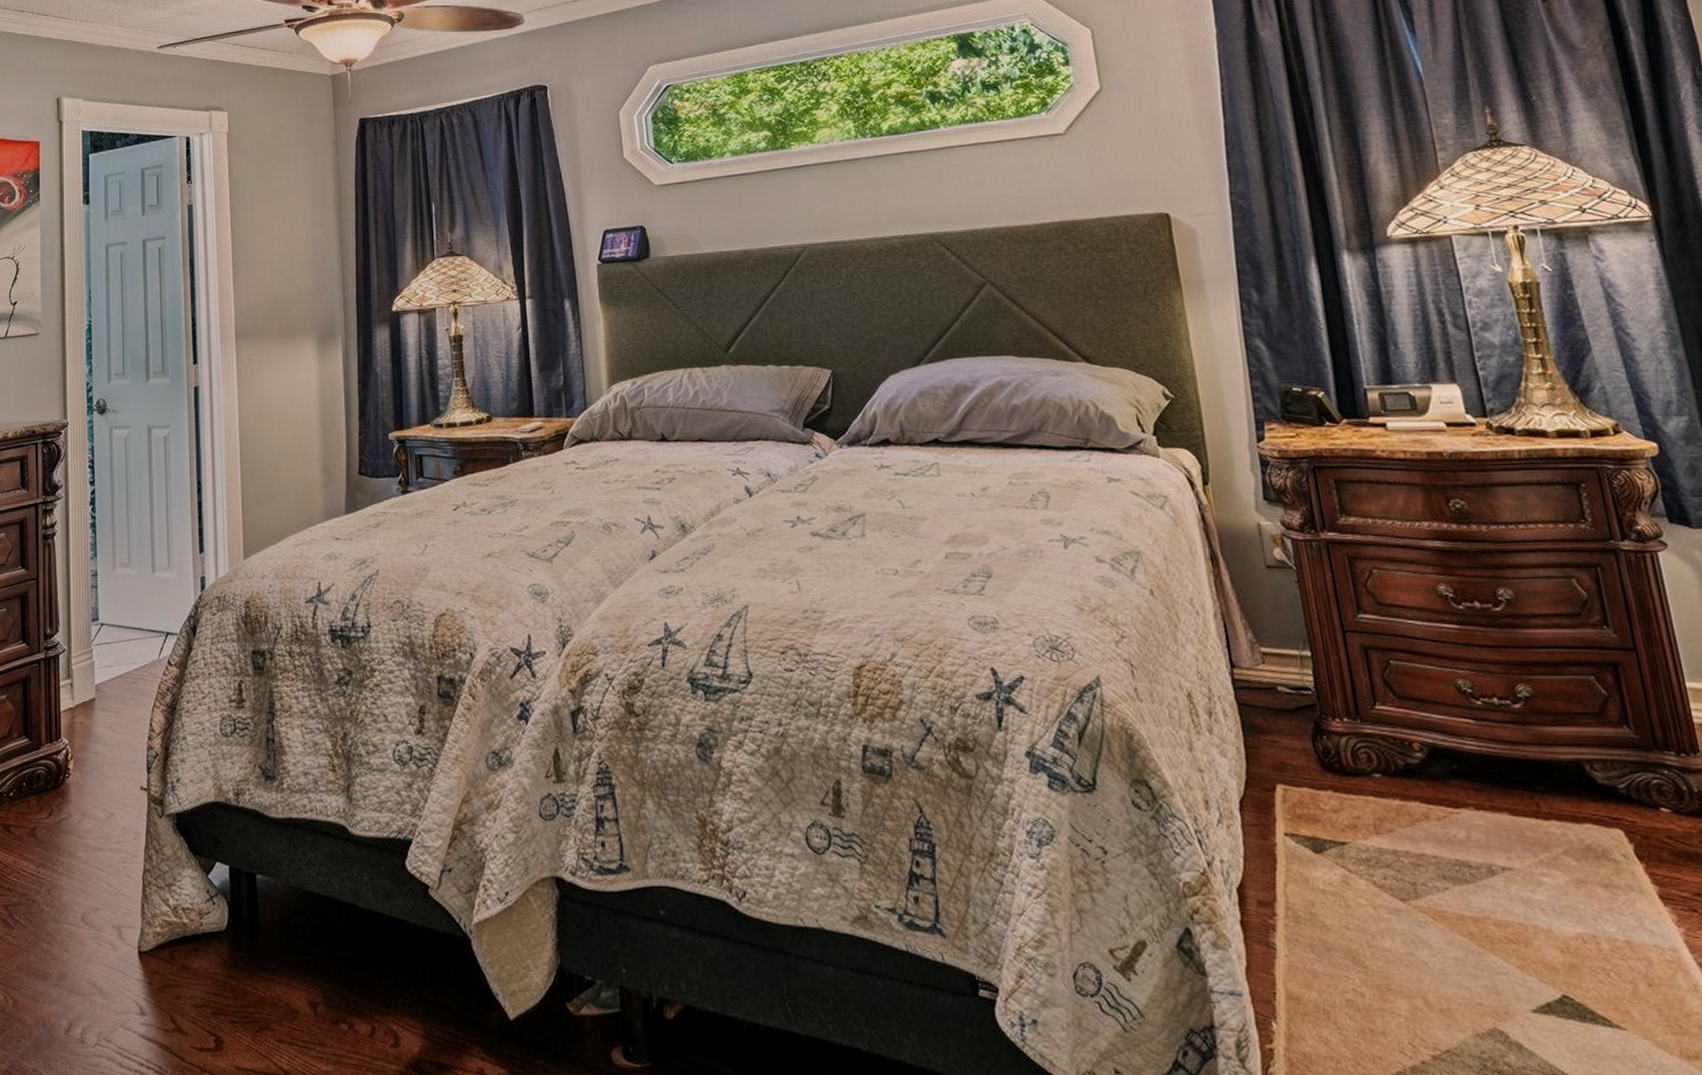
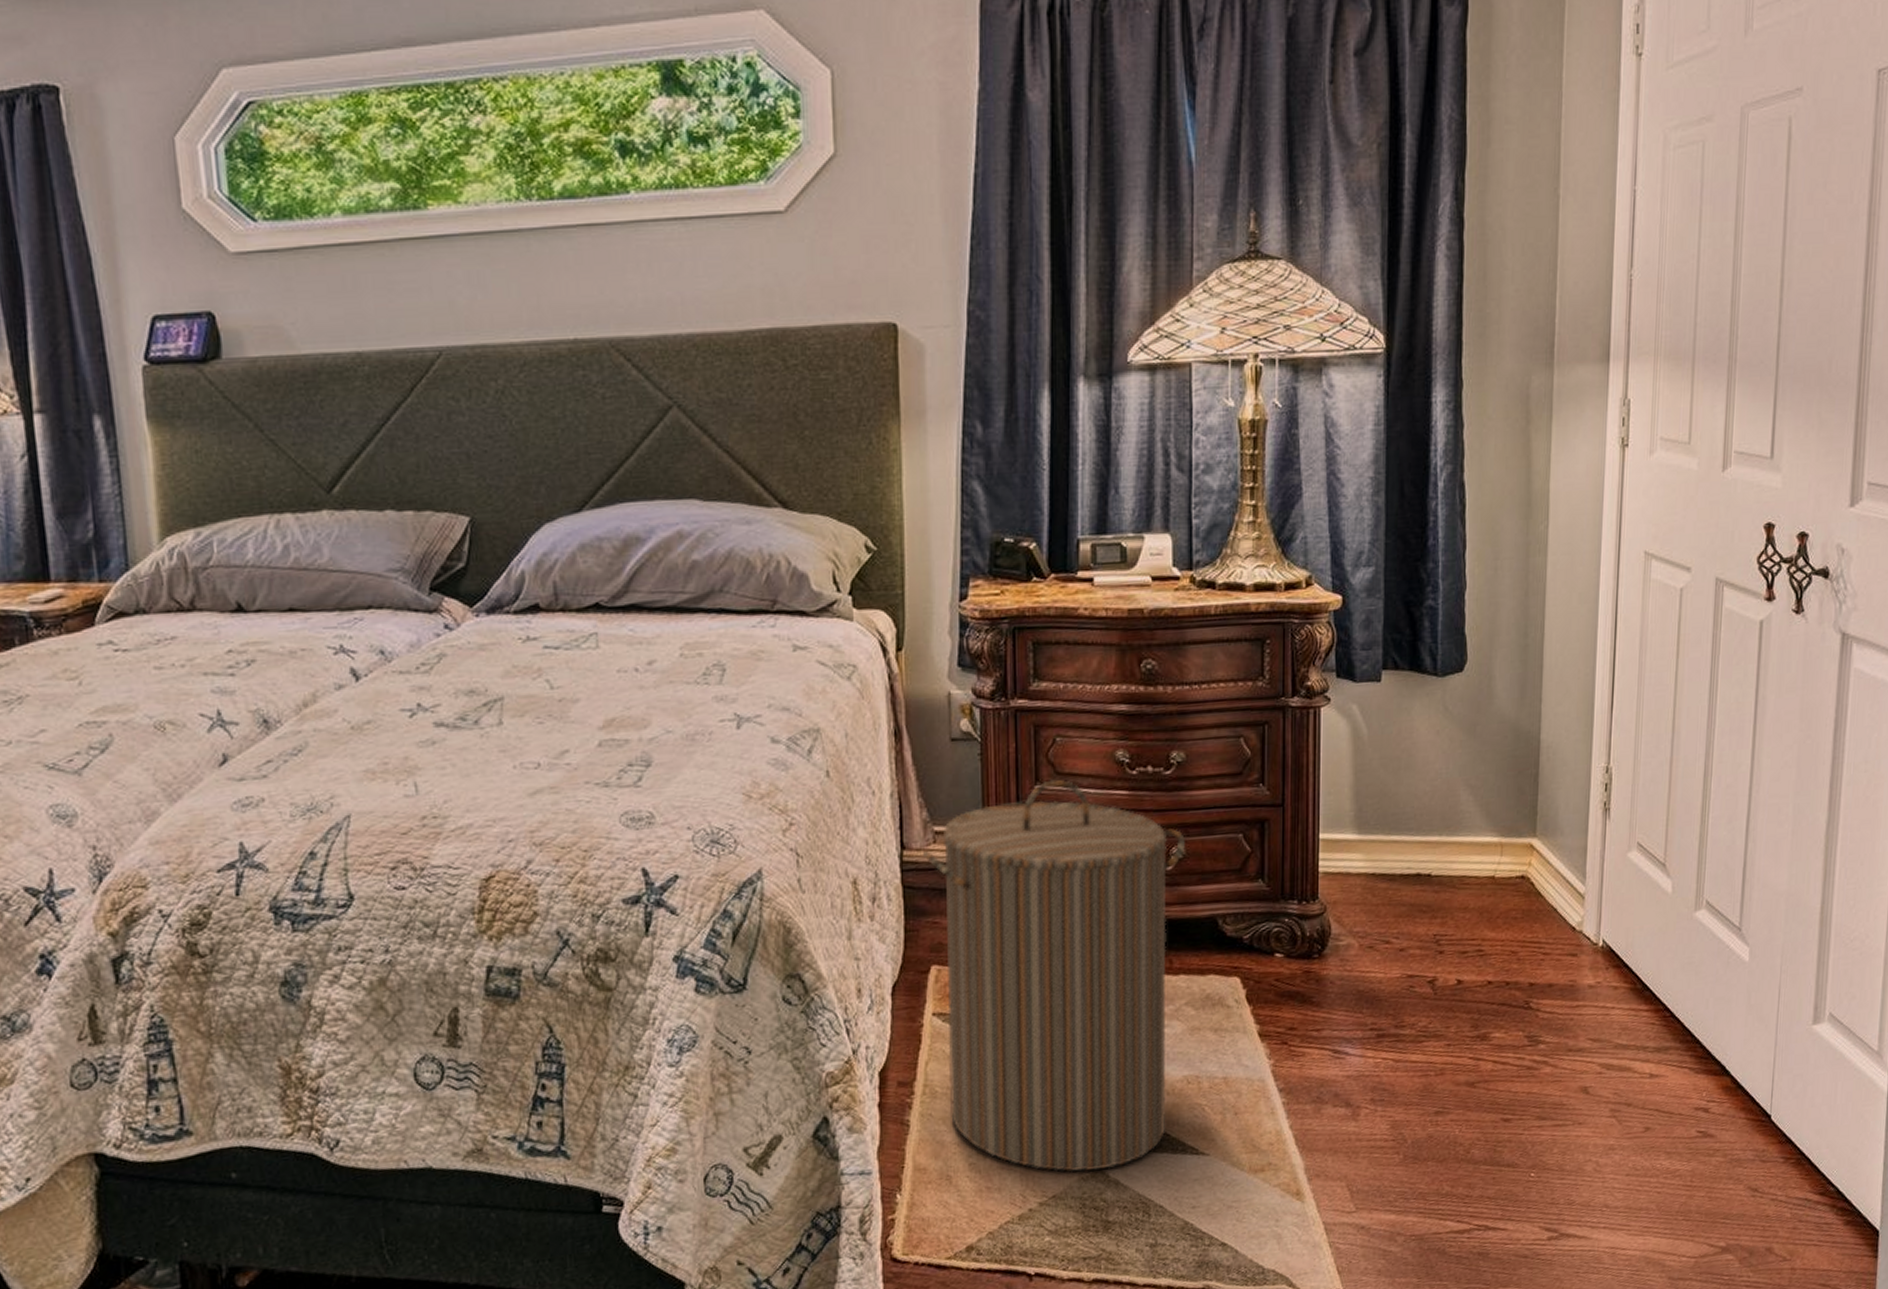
laundry hamper: none [1253,609,1568,1029] -> present [923,779,1185,1173]

